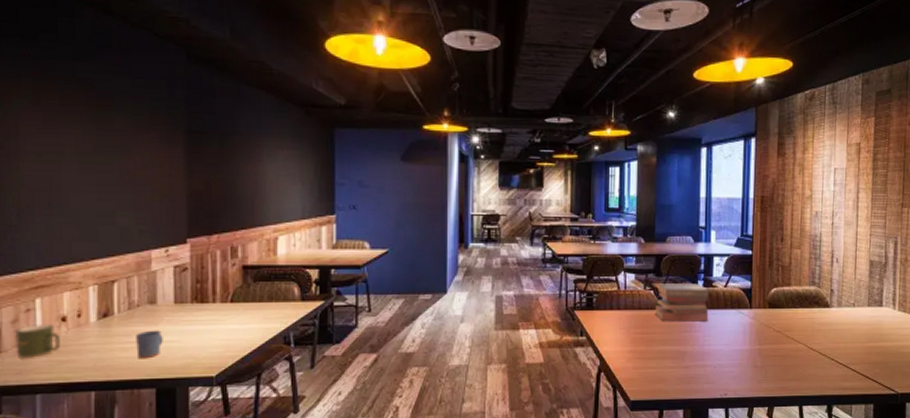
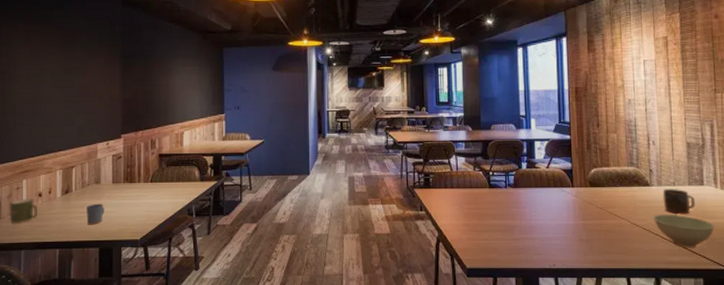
books: present [655,283,710,322] -> none [485,165,534,199]
bowl: none [830,337,889,373] -> present [653,214,714,248]
mug: none [841,310,873,338] -> present [662,189,696,215]

